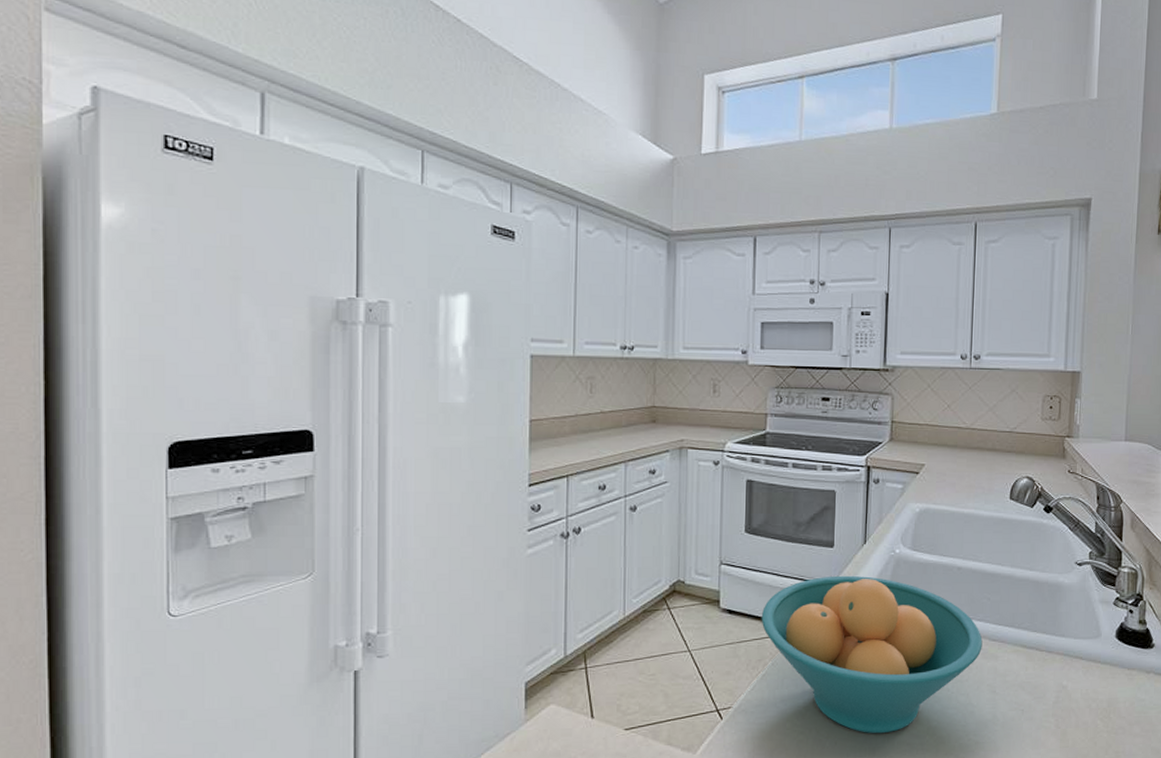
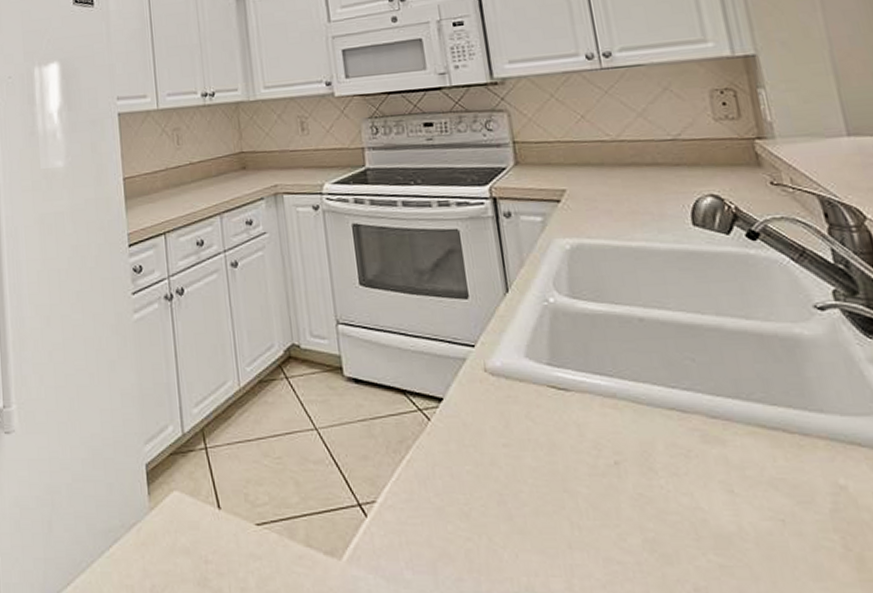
fruit bowl: present [761,575,983,734] -> none [393,333,699,546]

